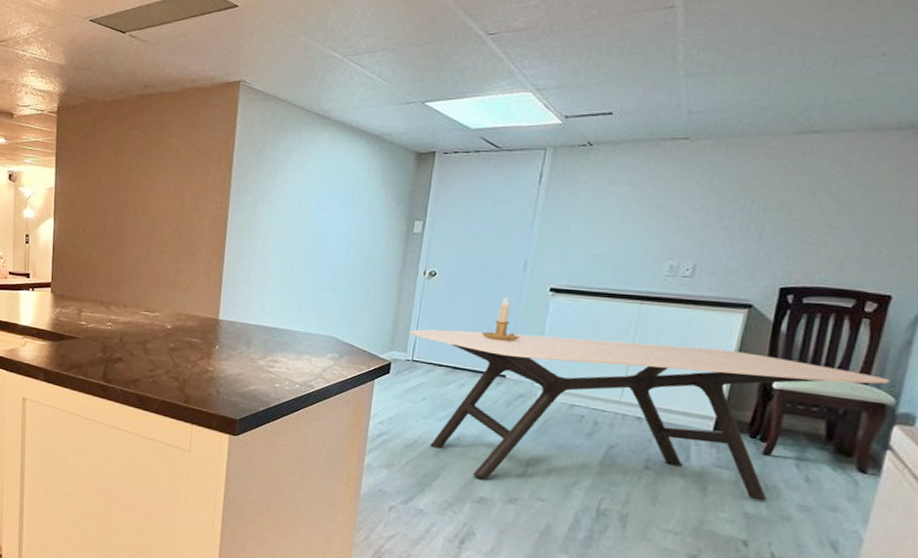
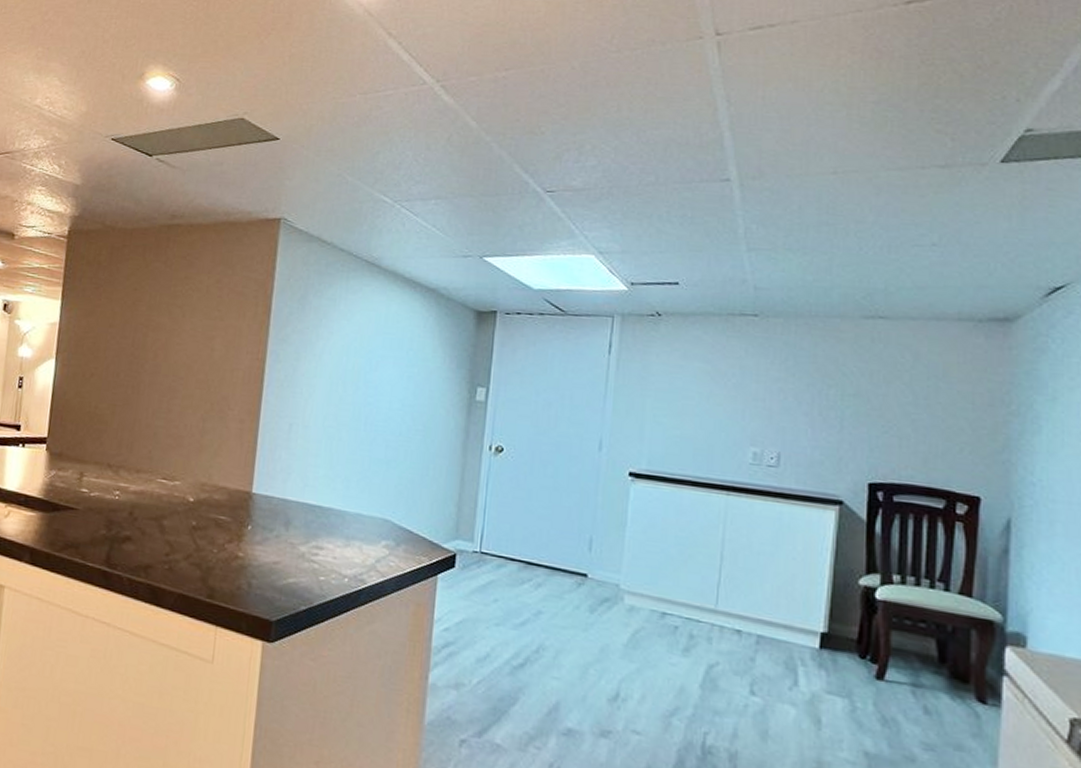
dining table: present [409,329,890,501] -> none [475,514,994,737]
candlestick: present [481,297,520,343] -> none [557,480,600,535]

